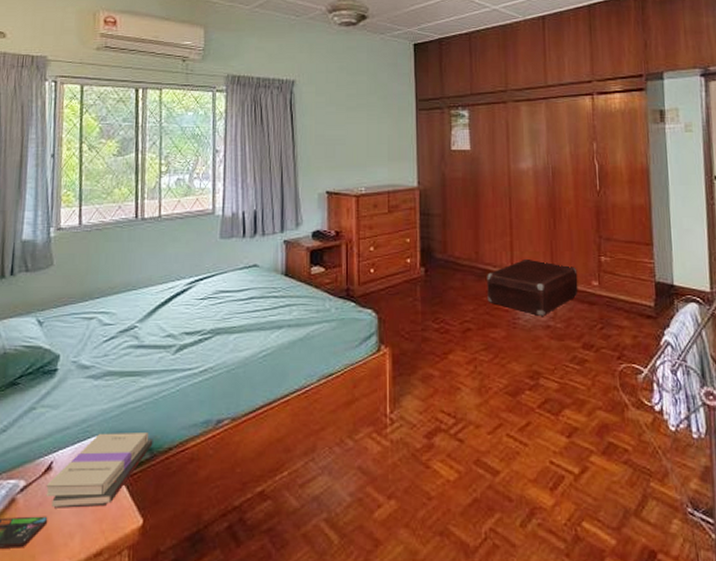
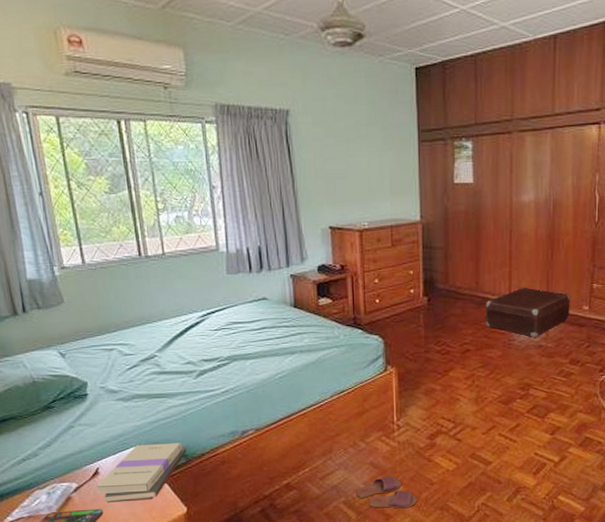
slippers: none [341,485,412,532] -> present [356,476,417,509]

